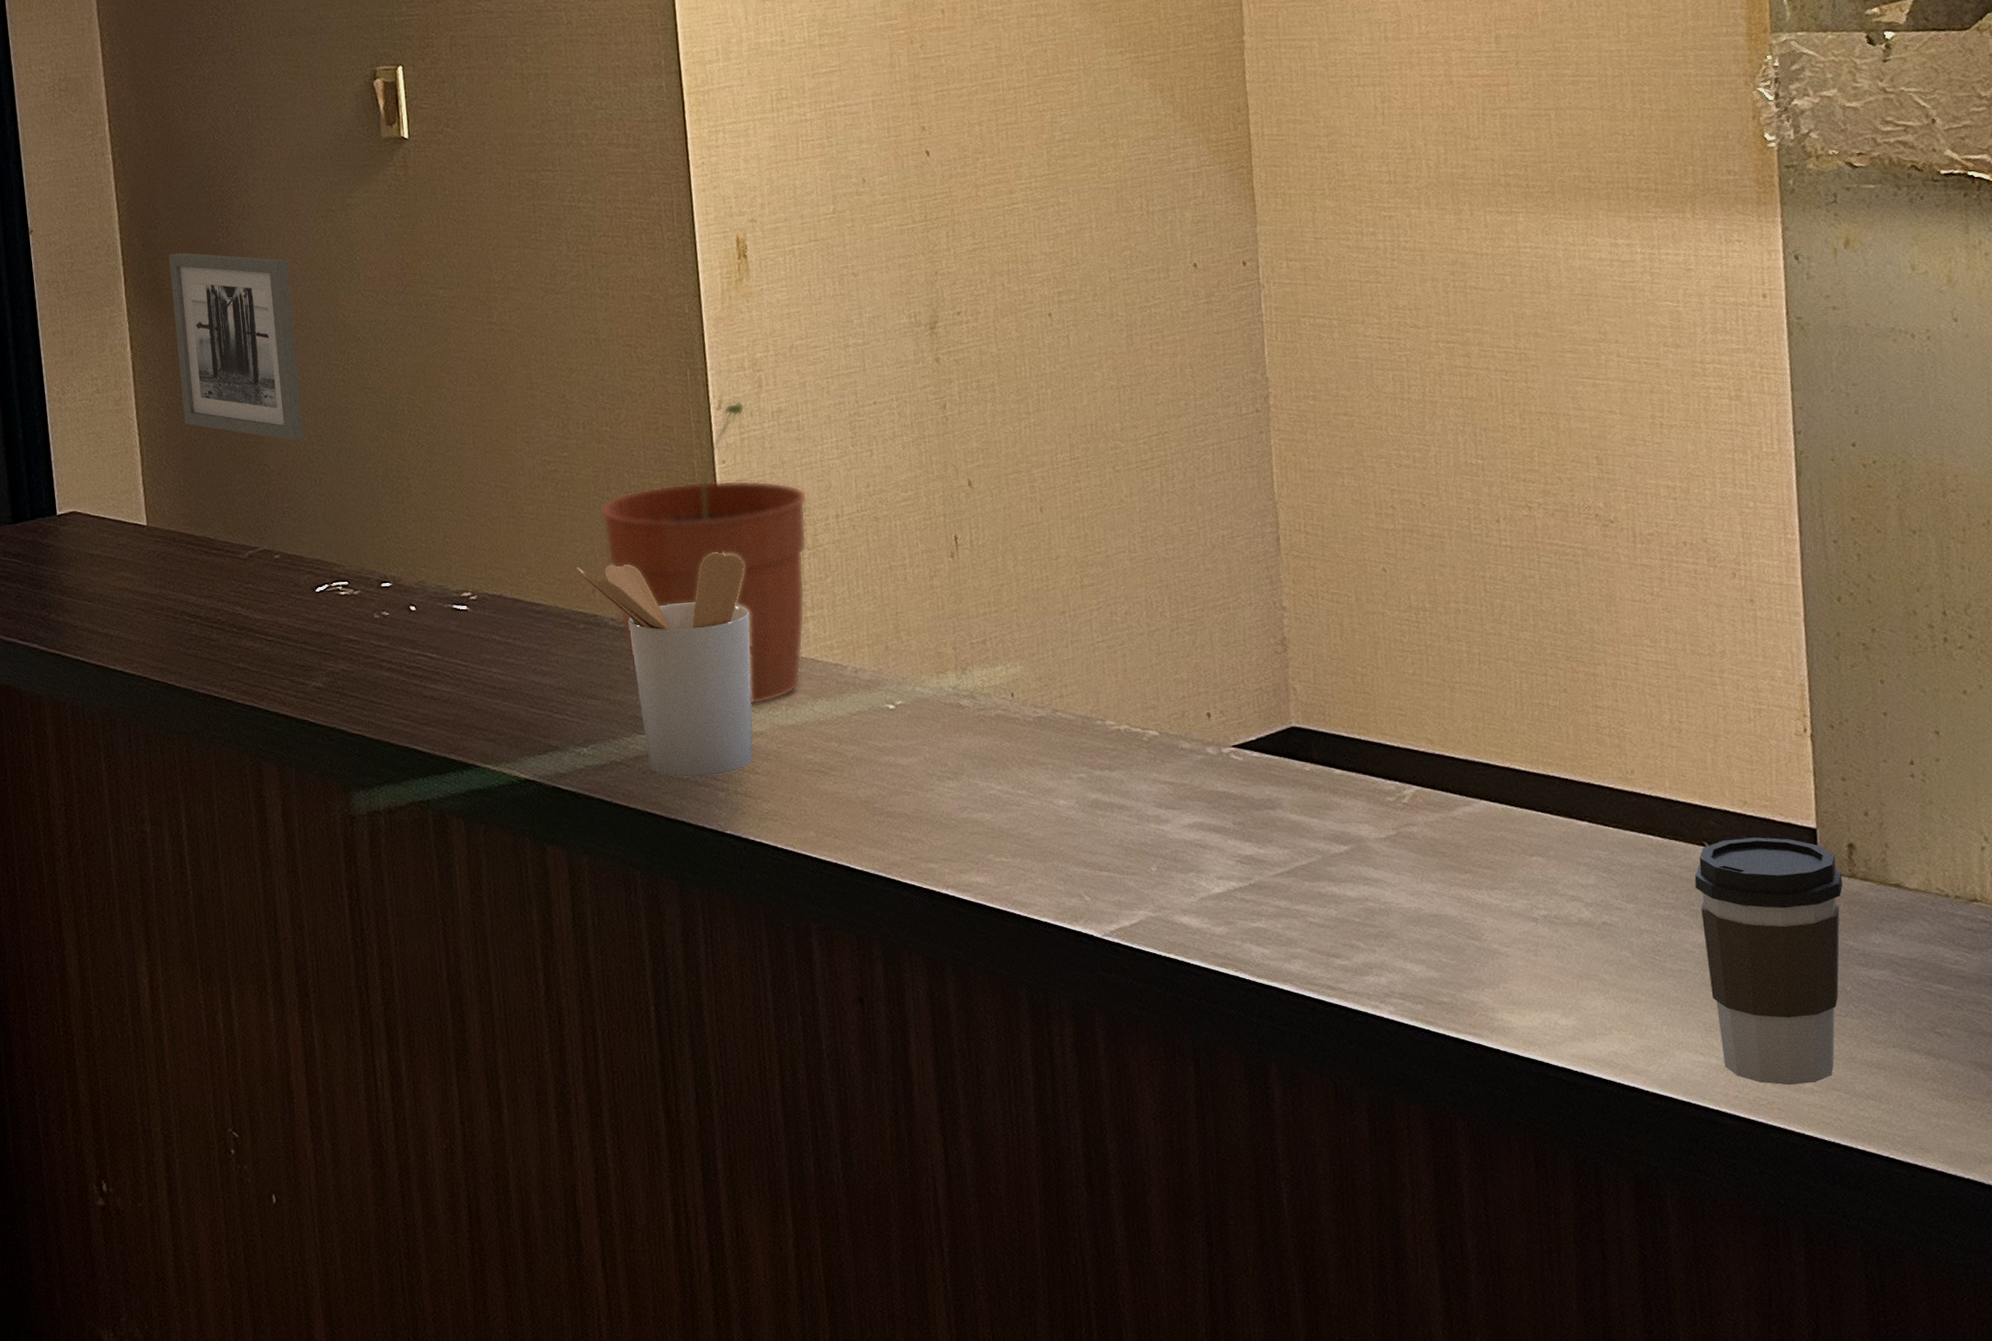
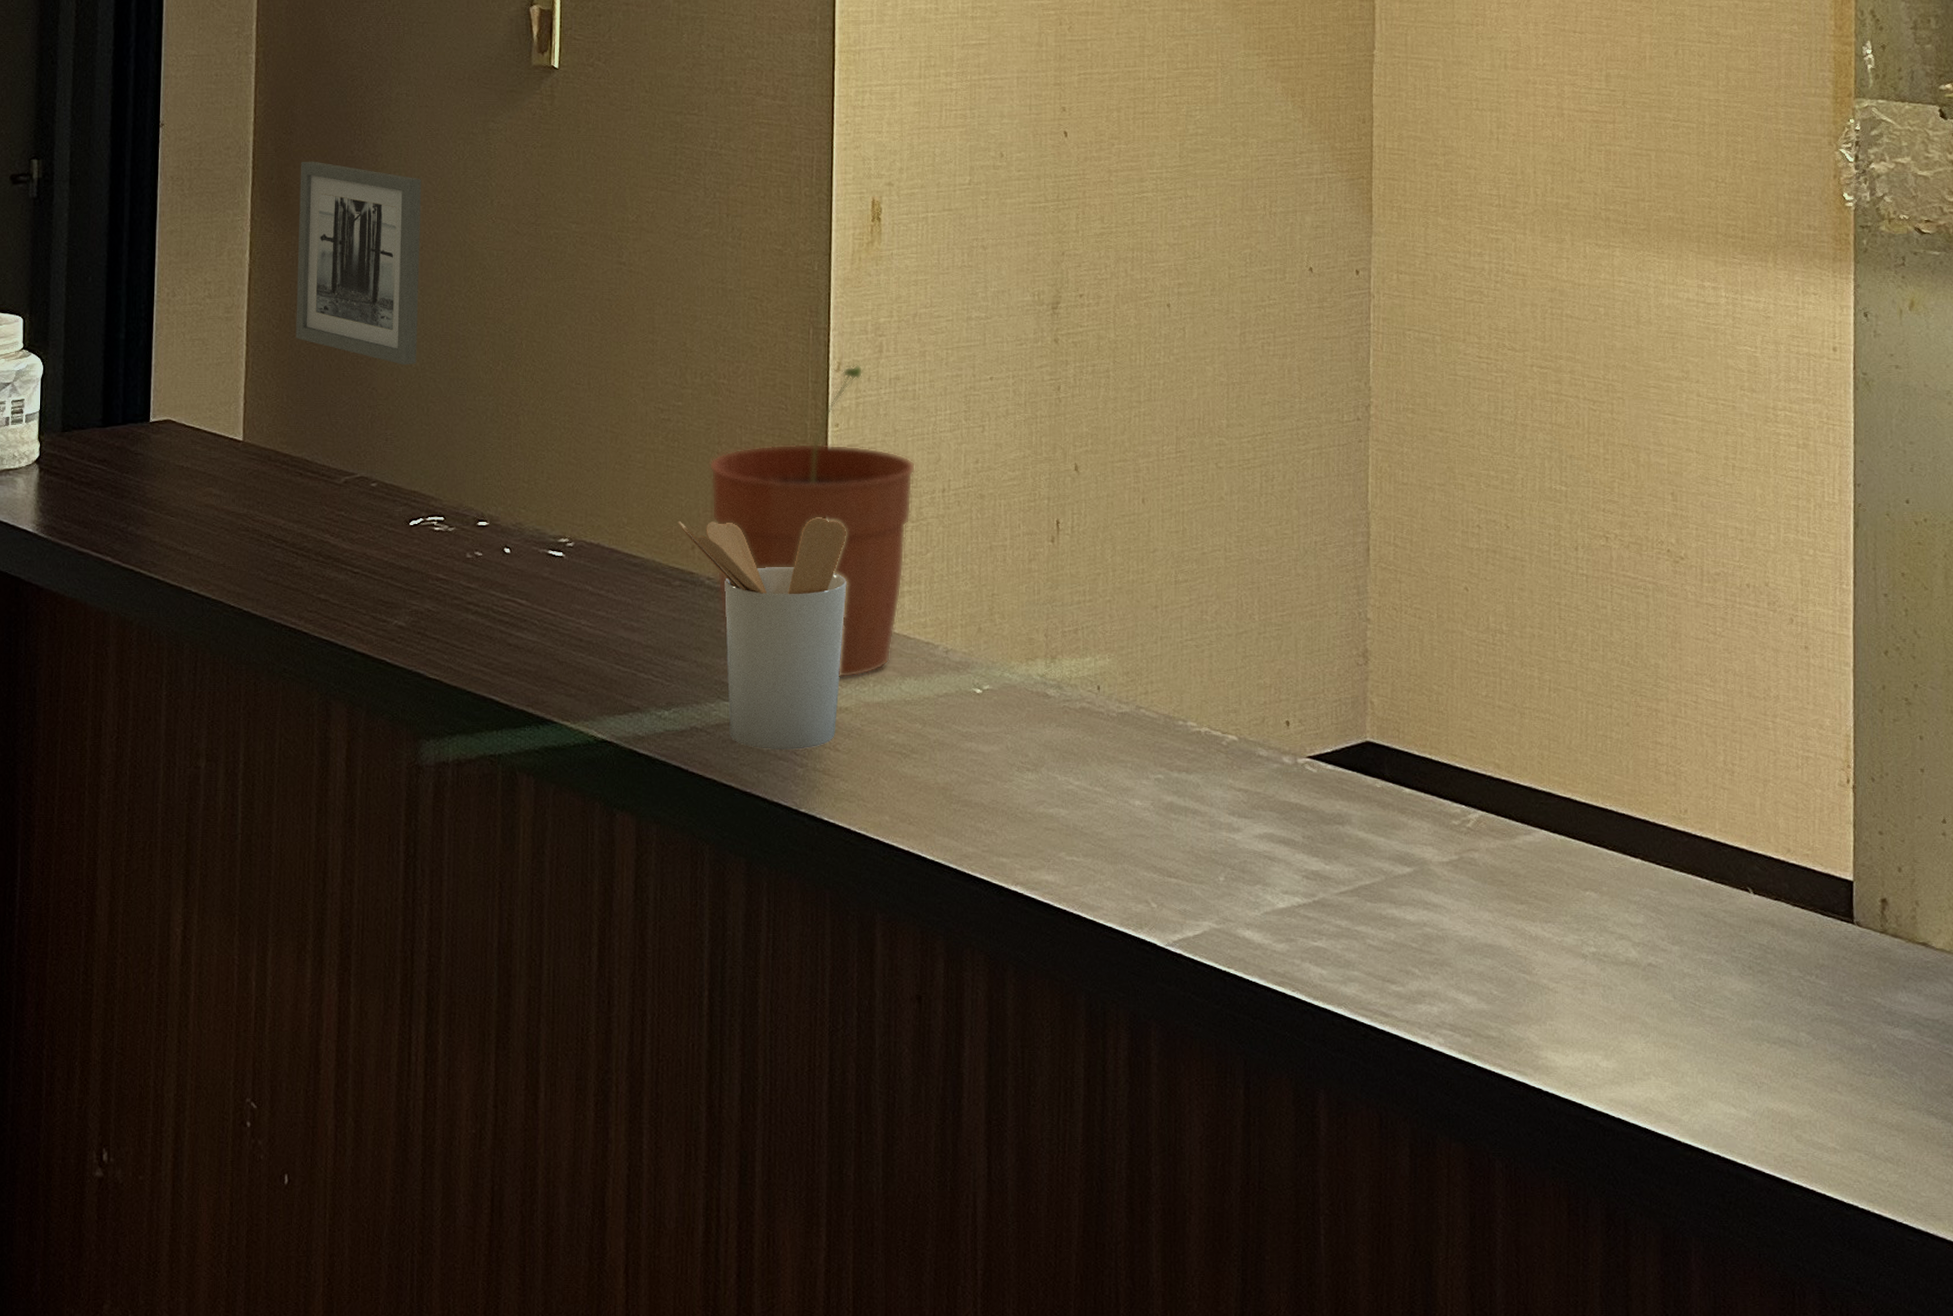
coffee cup: present [1694,837,1843,1086] -> none [1737,886,1875,1143]

